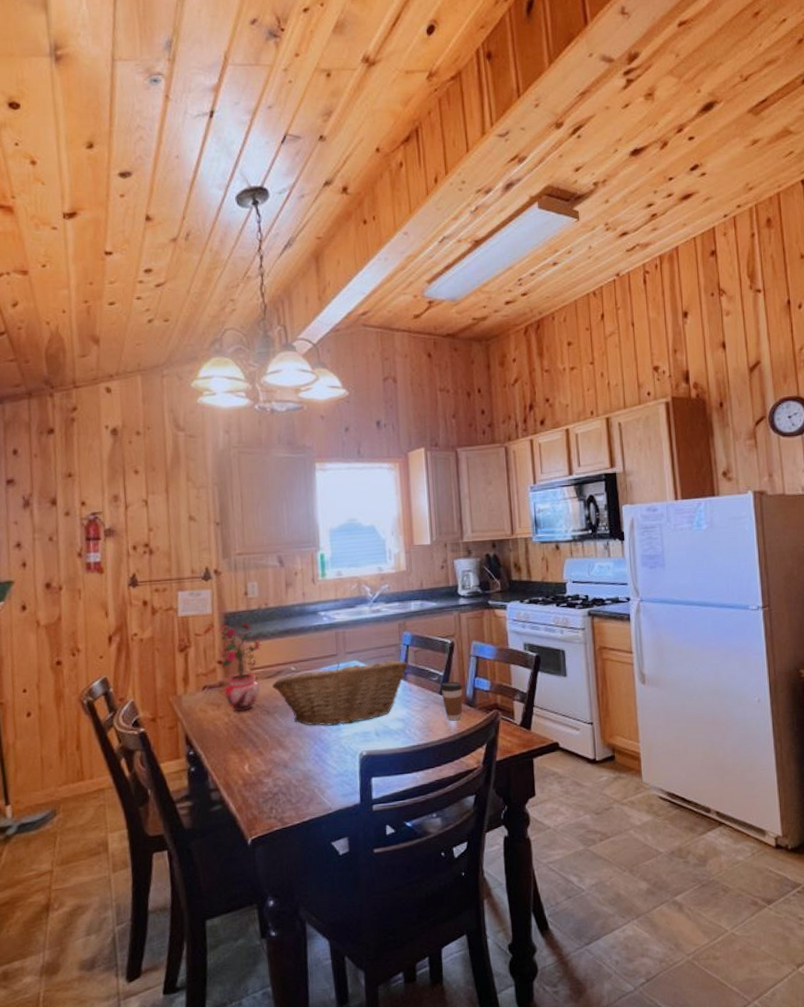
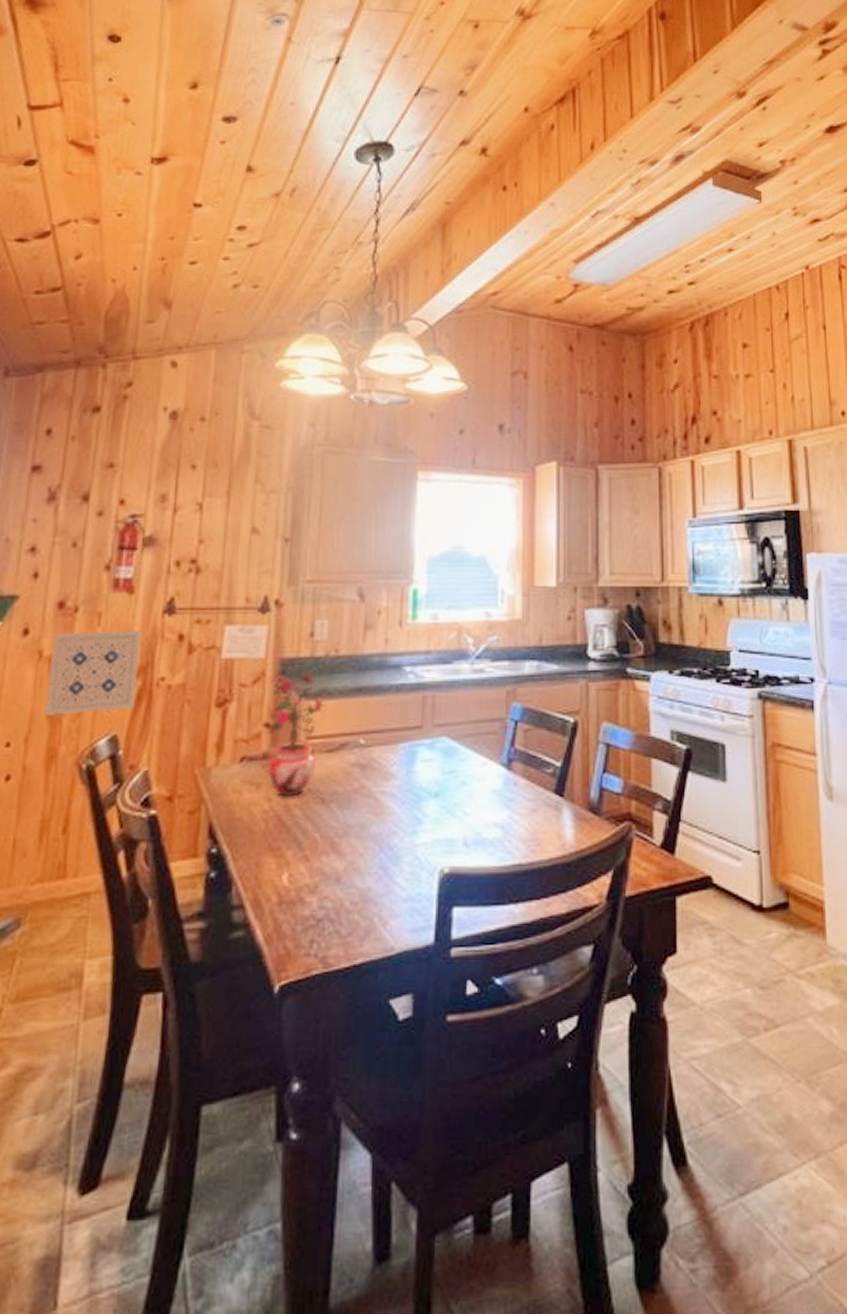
wall art: none [46,600,117,668] -> present [44,630,141,715]
fruit basket: present [272,660,409,726] -> none [332,736,516,826]
coffee cup: present [441,681,463,721] -> none [556,776,586,833]

